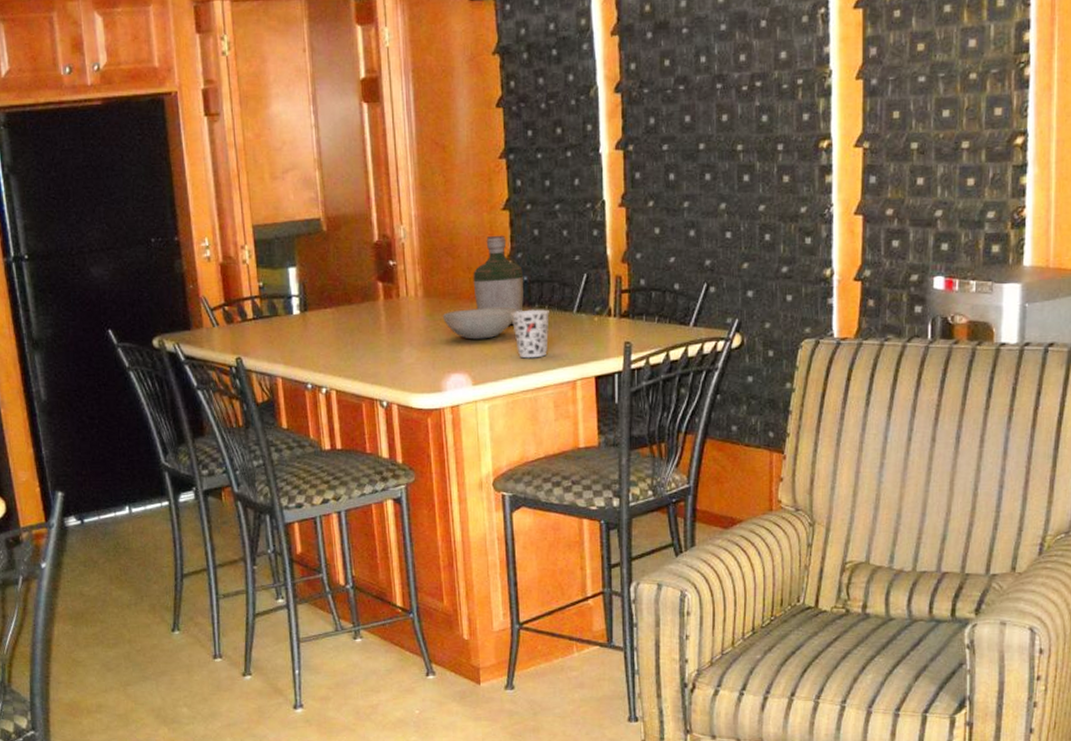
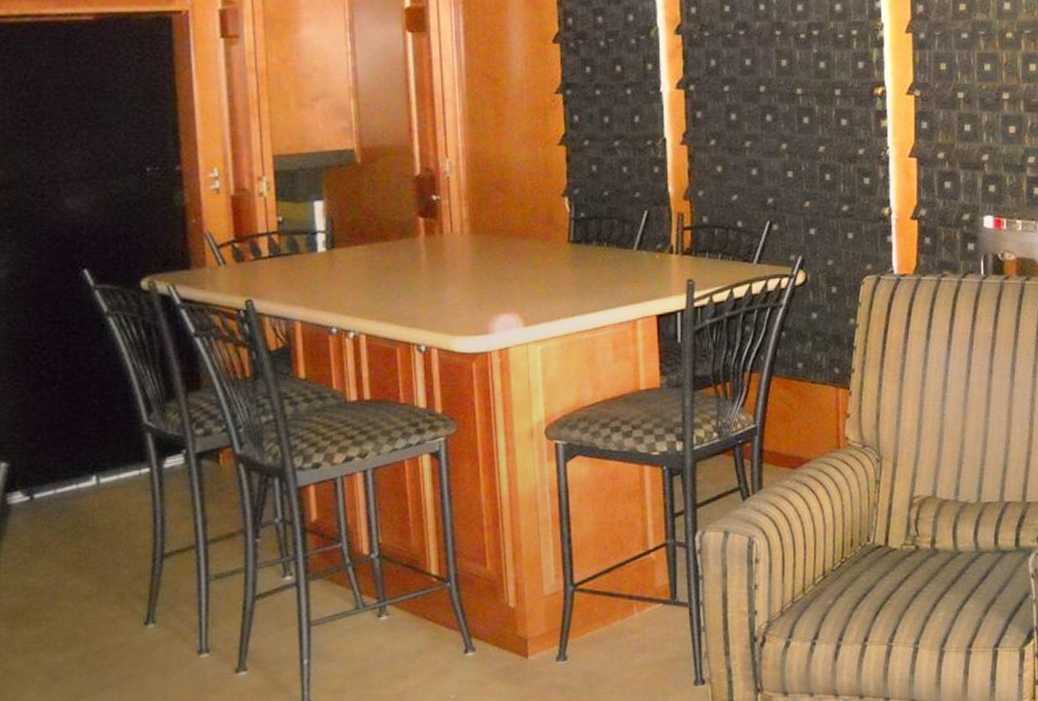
bowl: present [442,306,516,340] -> none [491,244,572,278]
bottle: present [473,235,524,326] -> none [525,170,580,263]
cup: present [511,309,550,359] -> none [567,246,608,298]

